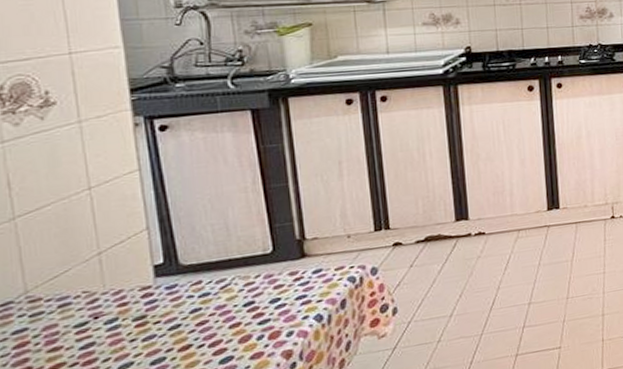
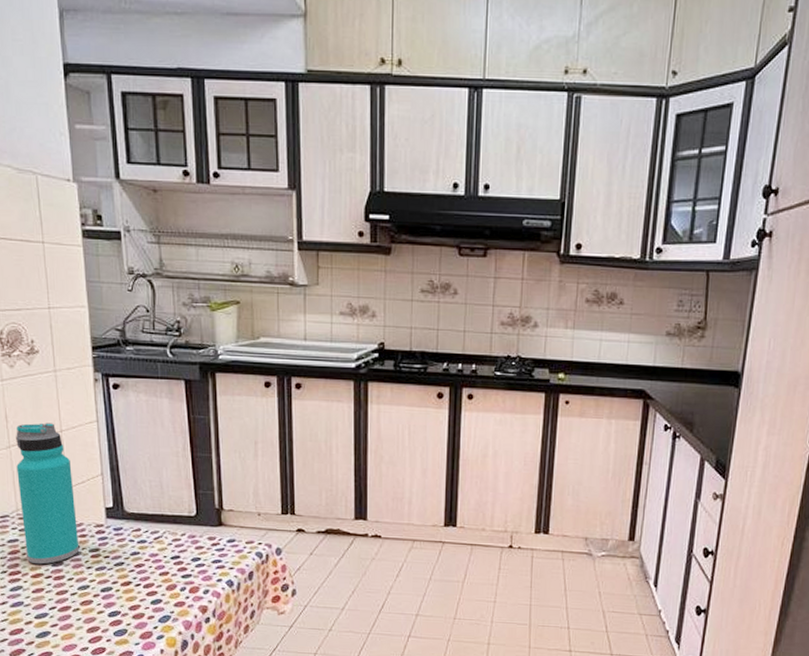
water bottle: none [23,181,119,354] -> present [16,422,80,565]

